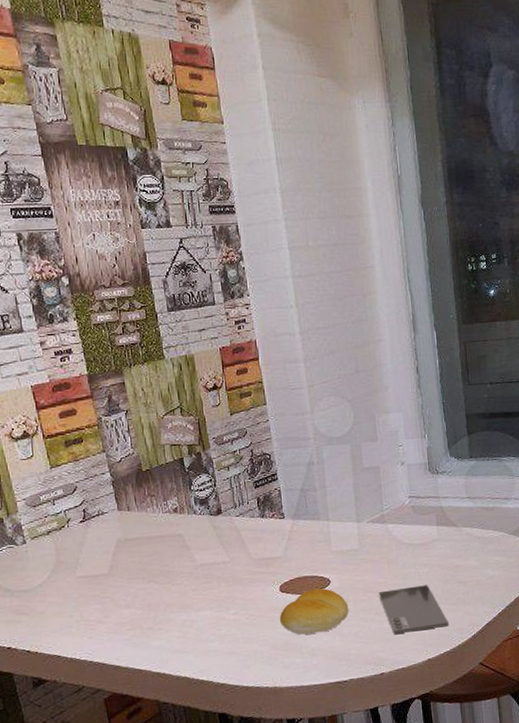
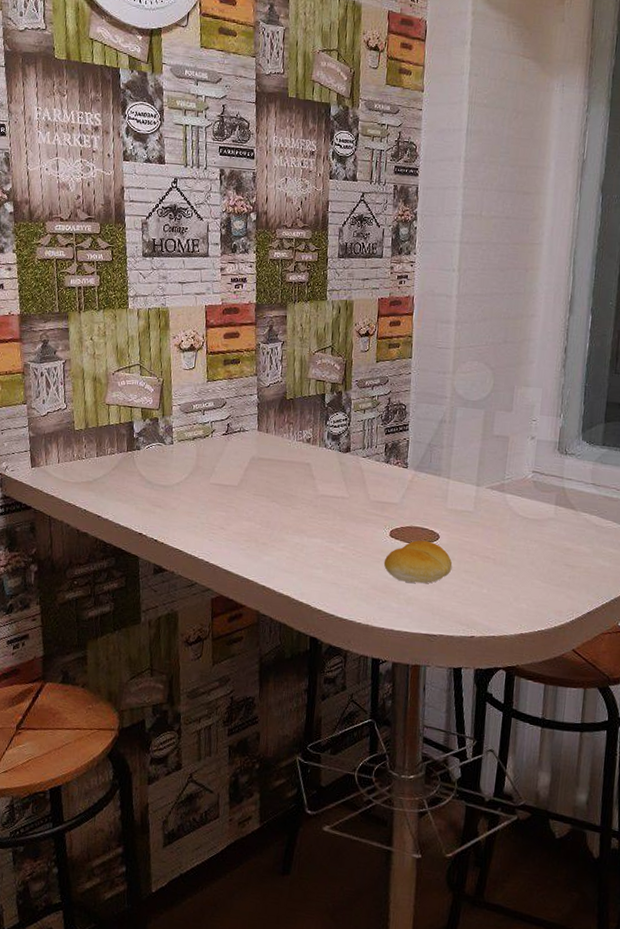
smartphone: present [379,585,449,634] -> none [484,557,549,606]

